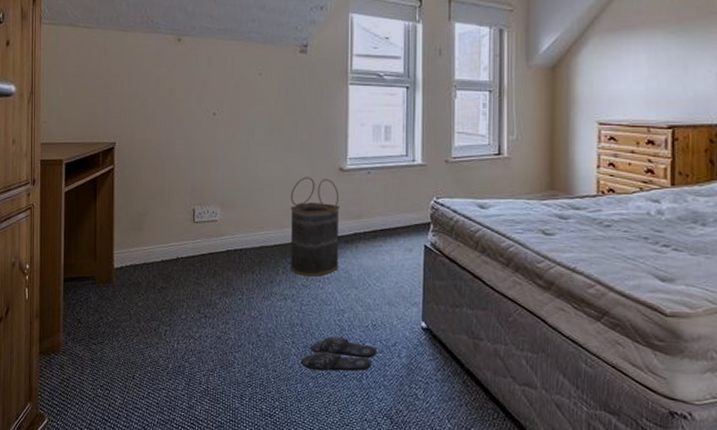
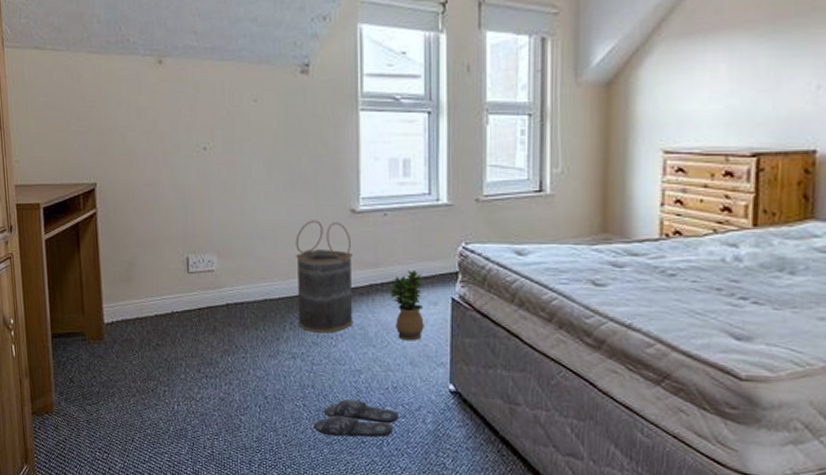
potted plant: none [370,220,401,284] -> present [388,270,424,341]

